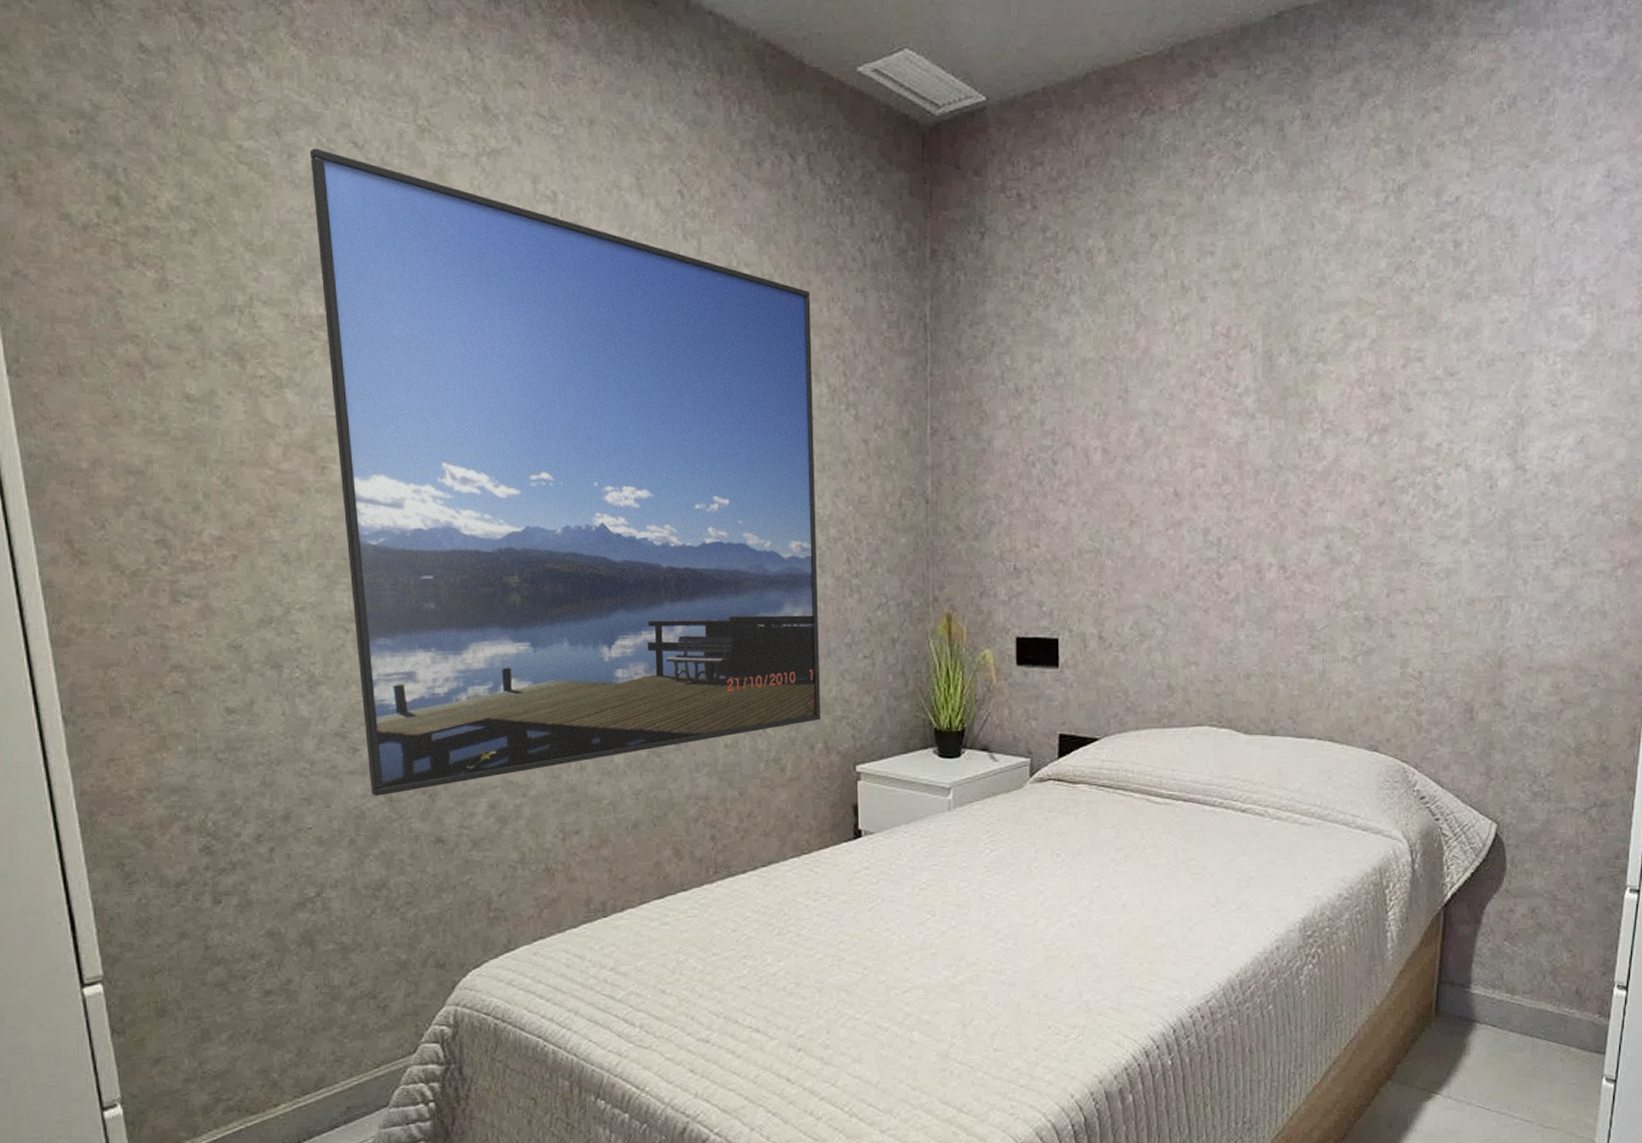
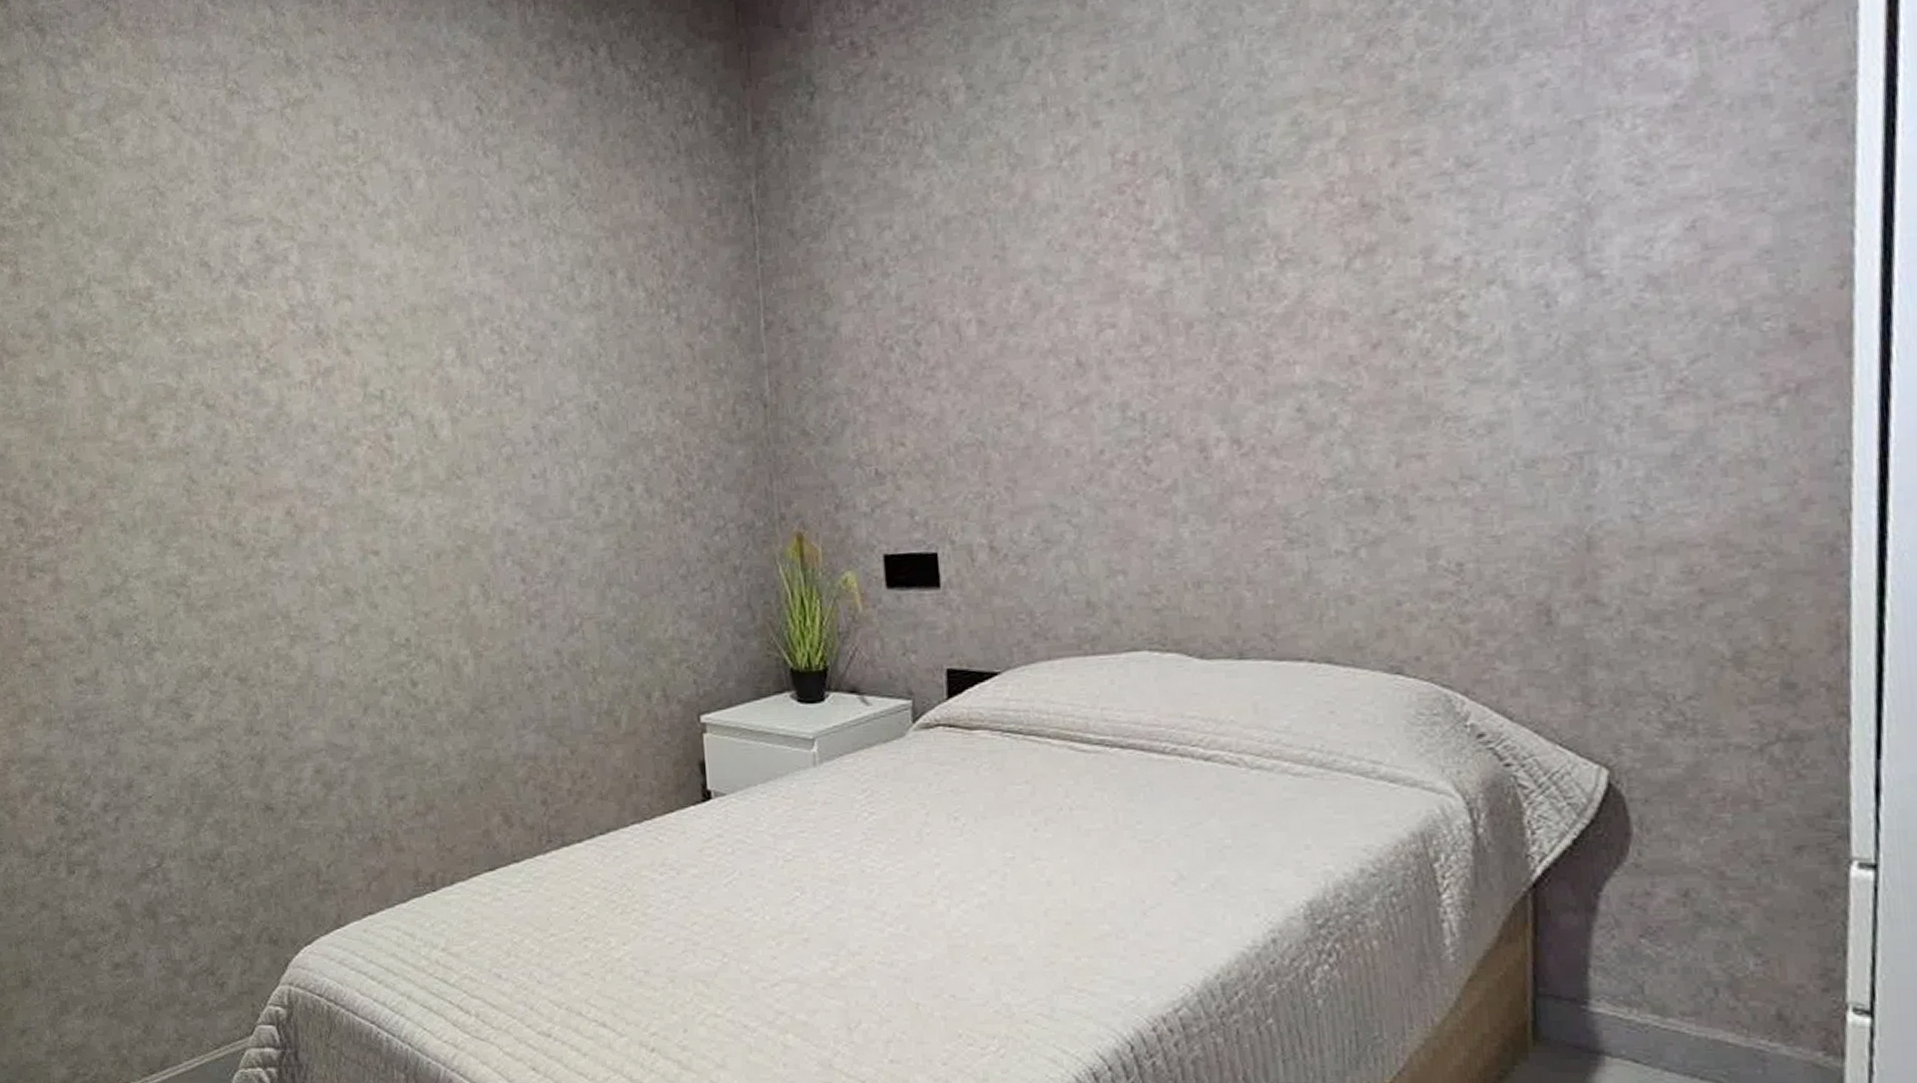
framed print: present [309,148,820,796] -> none [134,128,656,763]

